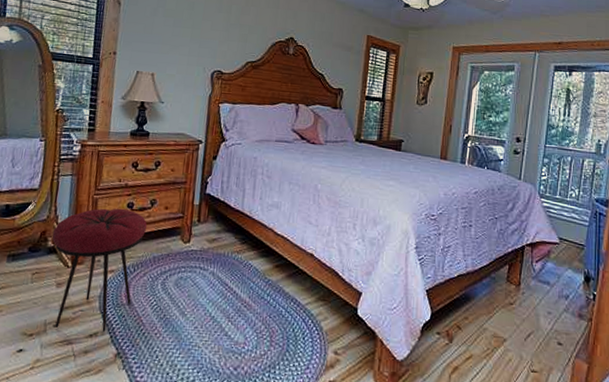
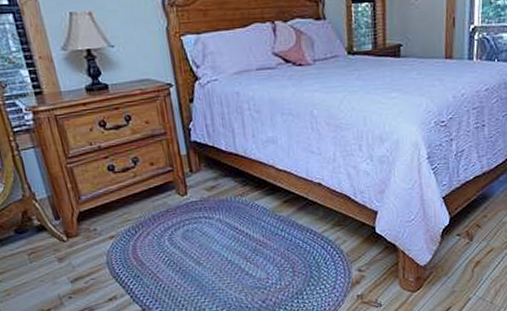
stool: present [52,208,148,332] -> none [34,172,142,299]

